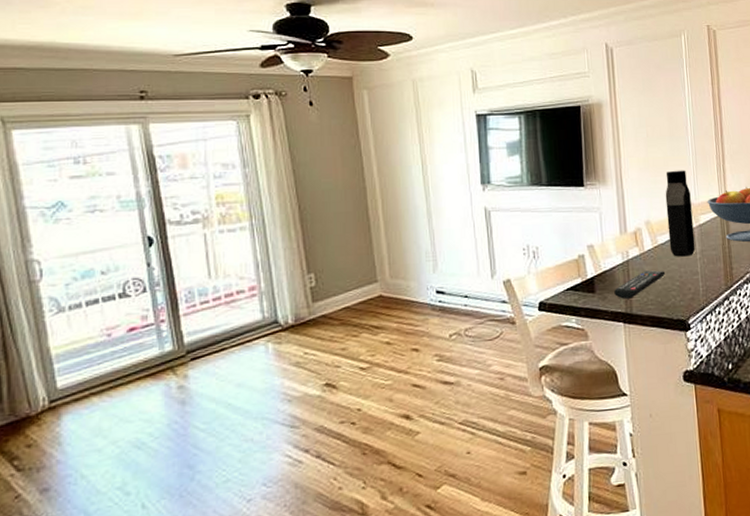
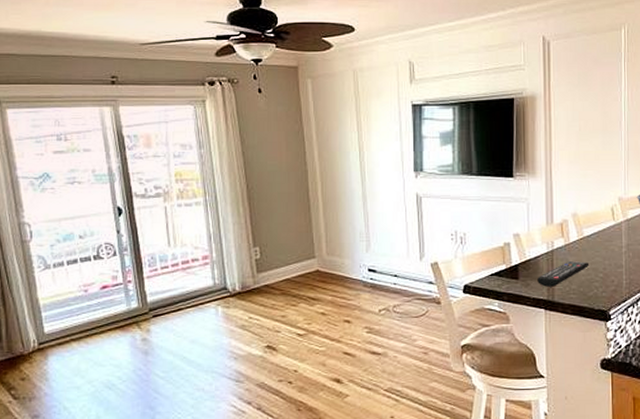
water bottle: present [665,170,696,257] -> none [594,164,621,250]

